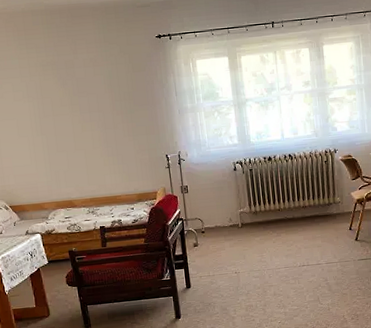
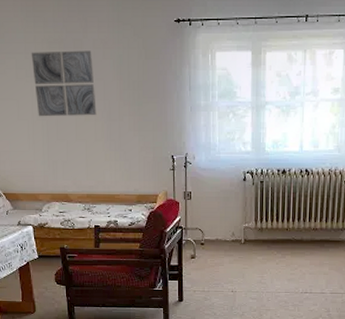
wall art: none [26,69,93,133] -> present [31,50,97,117]

